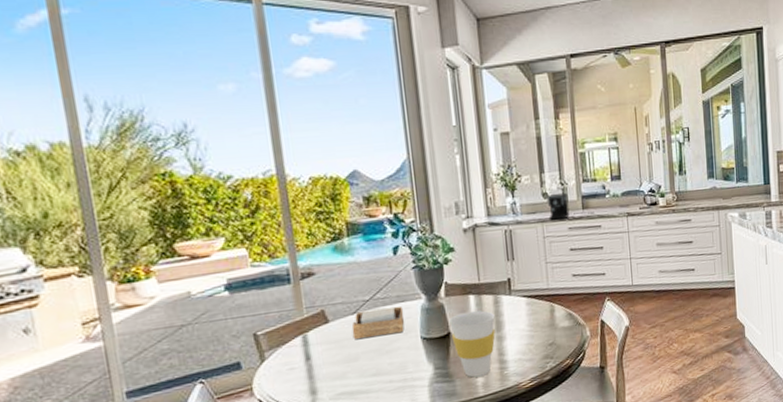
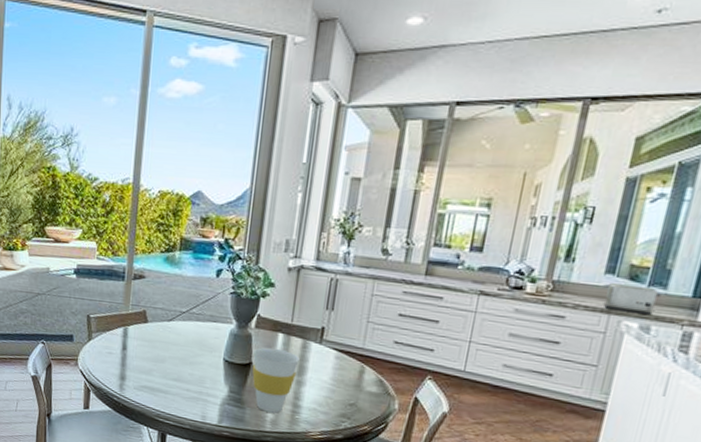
napkin holder: present [351,306,404,340] -> none [164,320,214,350]
coffee maker: present [547,193,594,220] -> none [382,251,439,283]
toaster: none [712,183,746,207] -> present [603,283,661,316]

